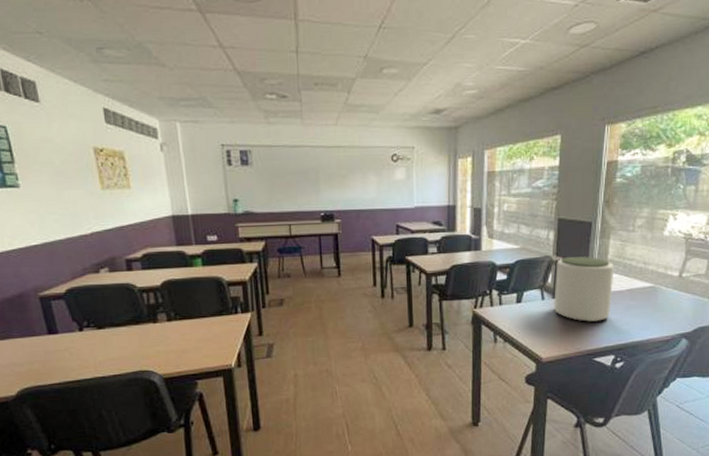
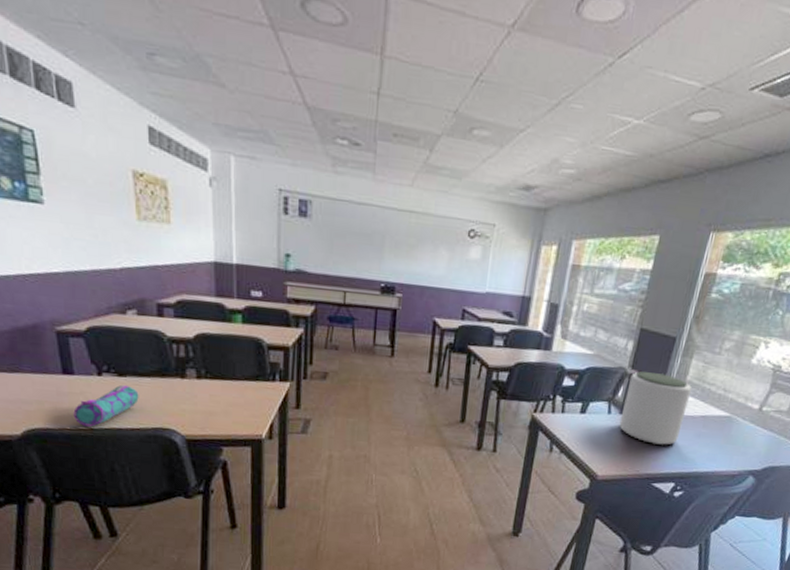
pencil case: none [60,336,118,379] -> present [73,384,139,427]

